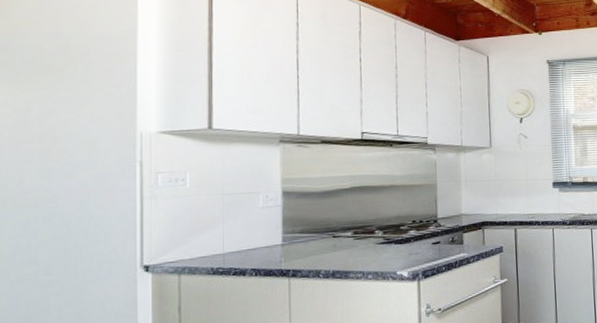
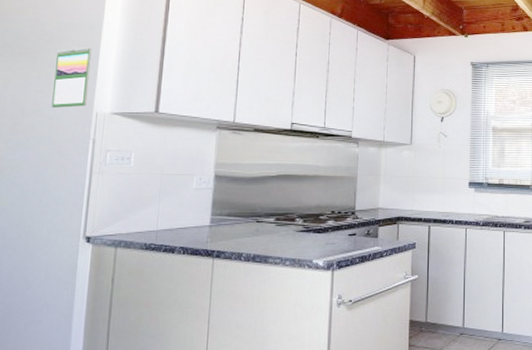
calendar: none [87,61,128,129] -> present [51,47,92,108]

